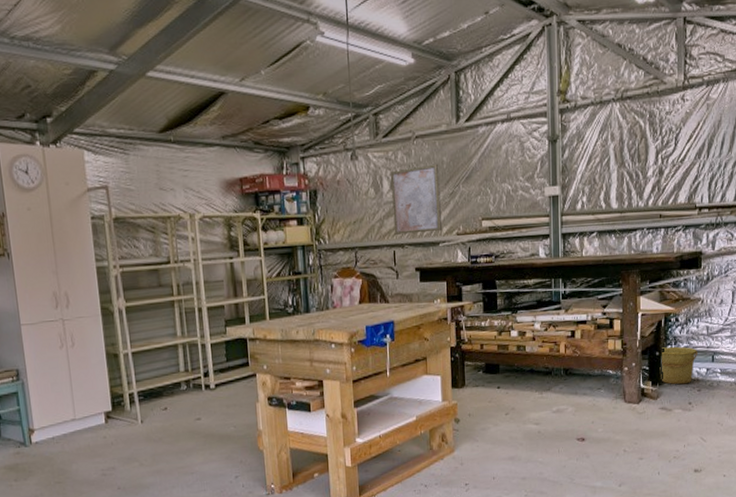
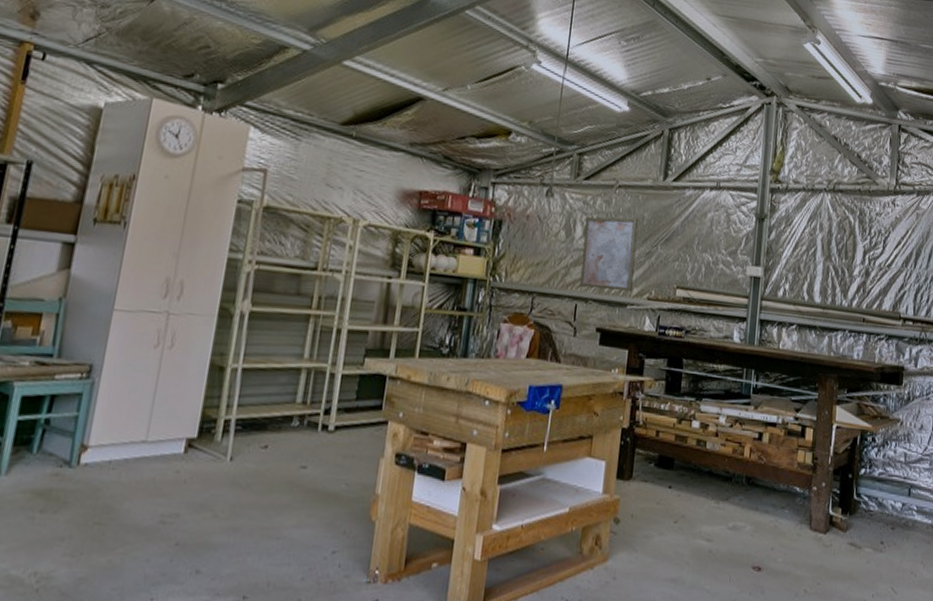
bucket: present [660,346,697,385] -> none [851,470,893,519]

